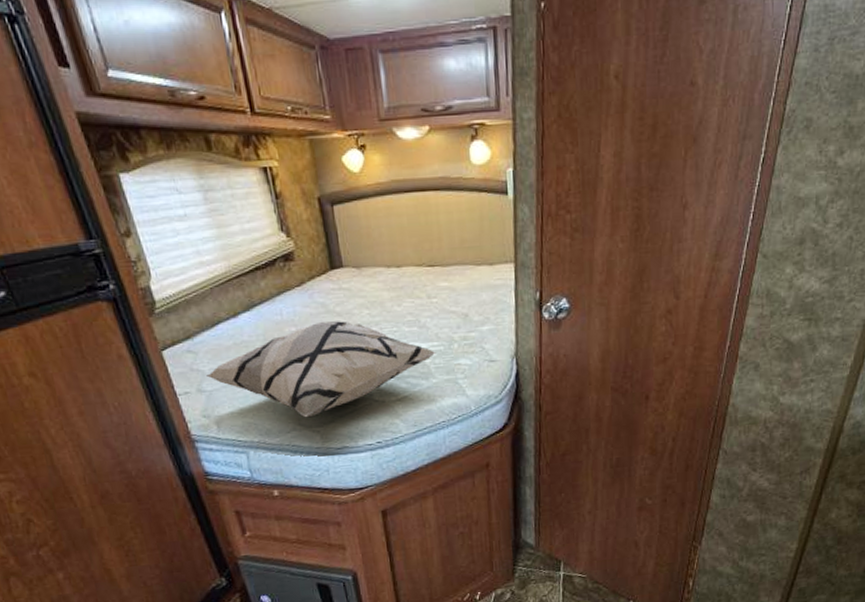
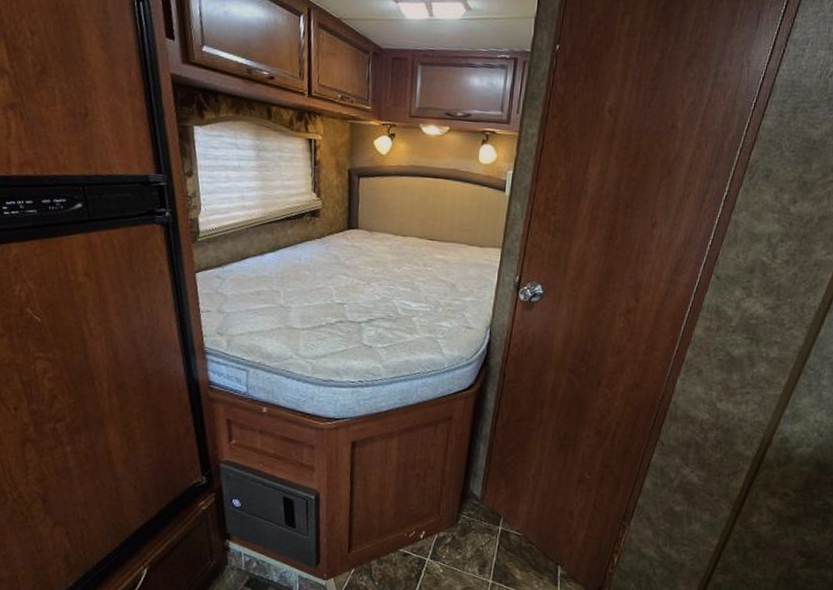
decorative pillow: present [205,321,436,418] -> none [227,271,423,350]

